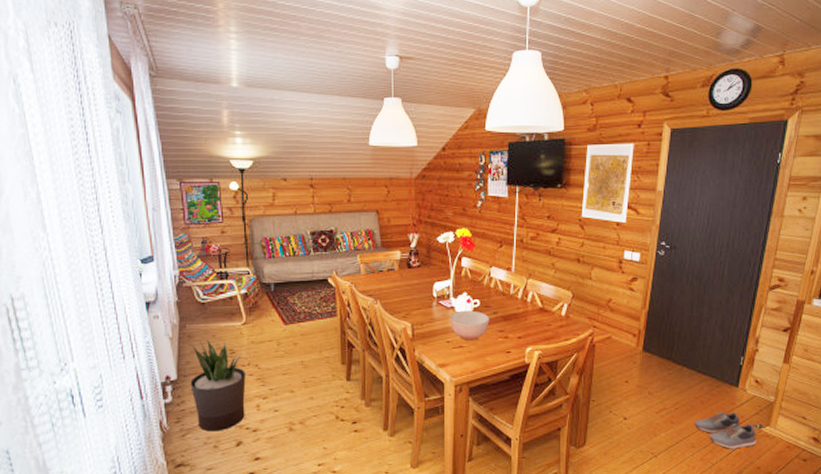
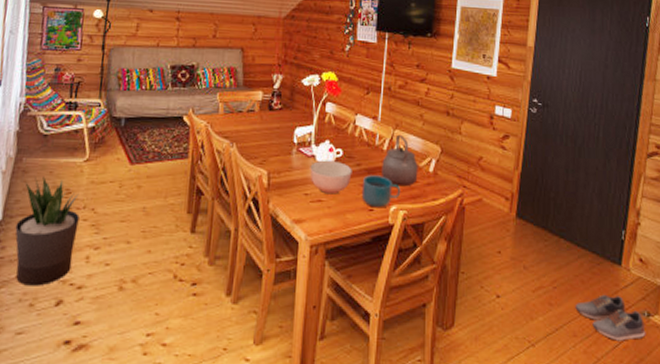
cup: none [499,321,535,350] -> present [361,175,401,208]
tea kettle: none [517,283,551,330] -> present [382,134,418,187]

